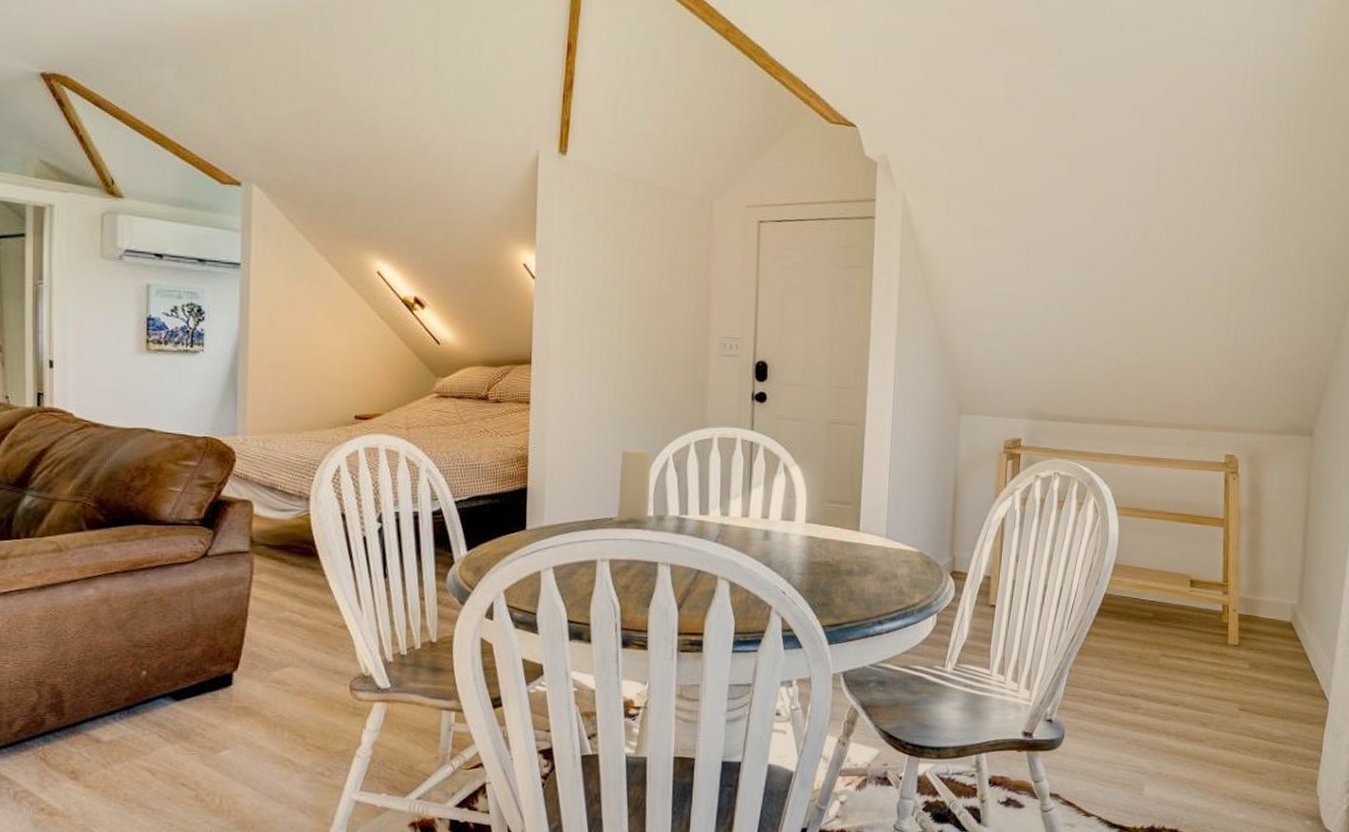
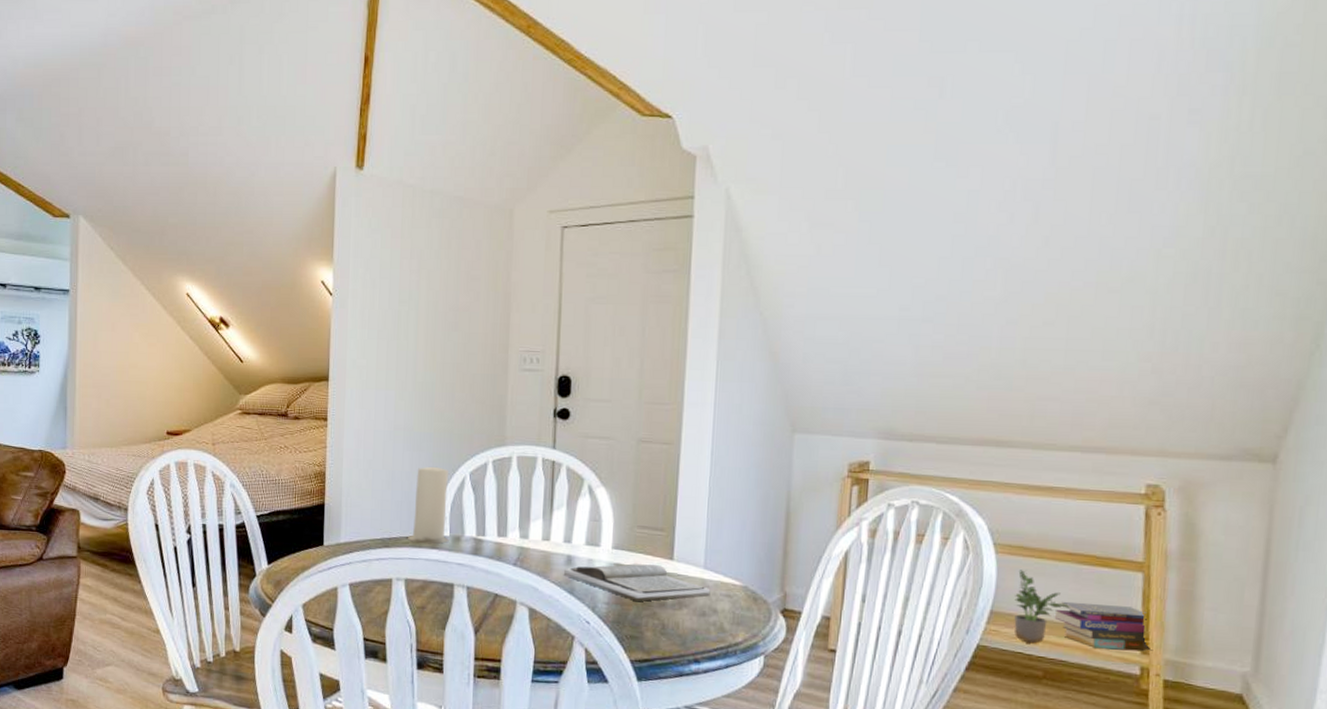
book: none [761,536,891,571] -> present [563,563,711,602]
potted plant: none [1132,528,1173,590] -> present [1014,570,1070,644]
books: none [1161,553,1231,592] -> present [1054,601,1153,651]

